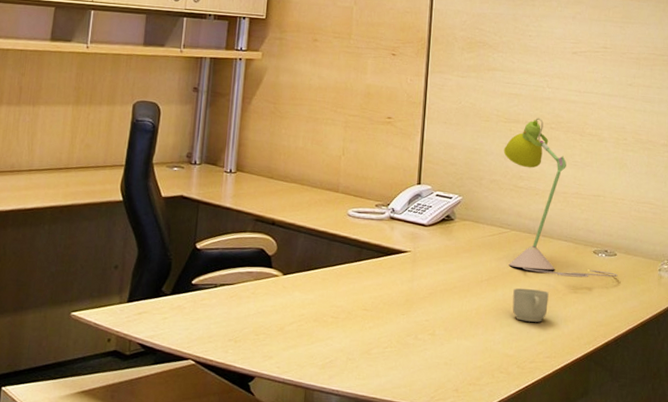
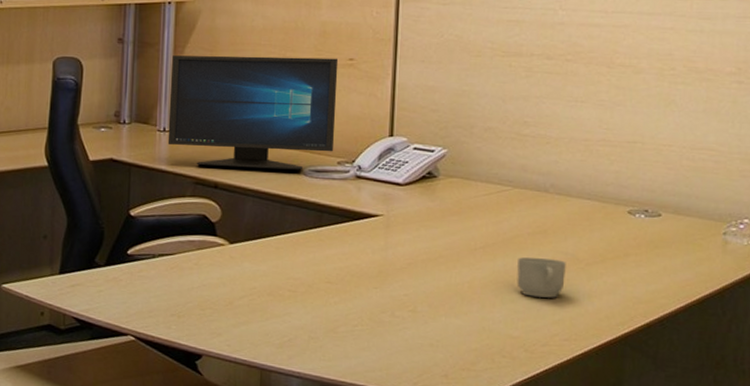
monitor: none [233,106,379,211] -> present [167,55,339,170]
desk lamp: present [503,118,618,278] -> none [501,48,664,244]

